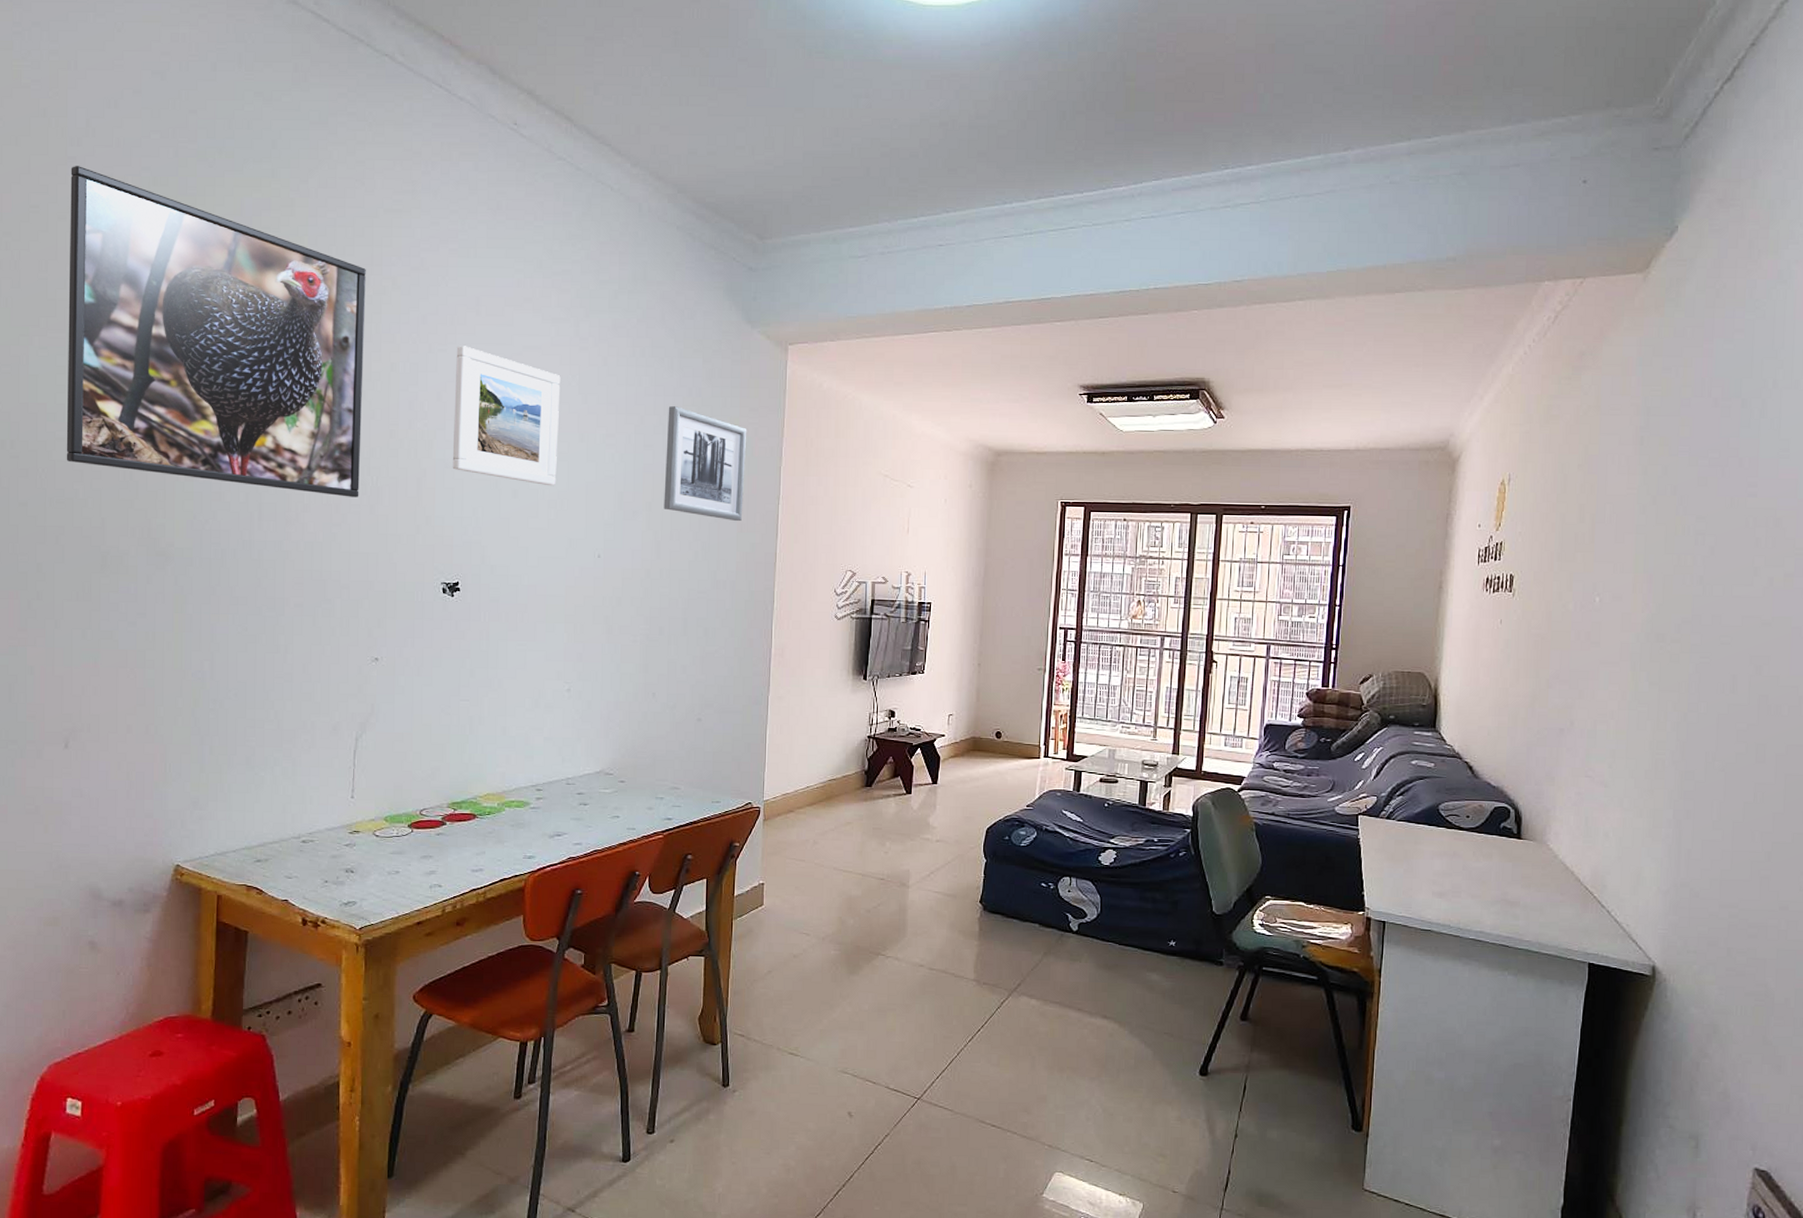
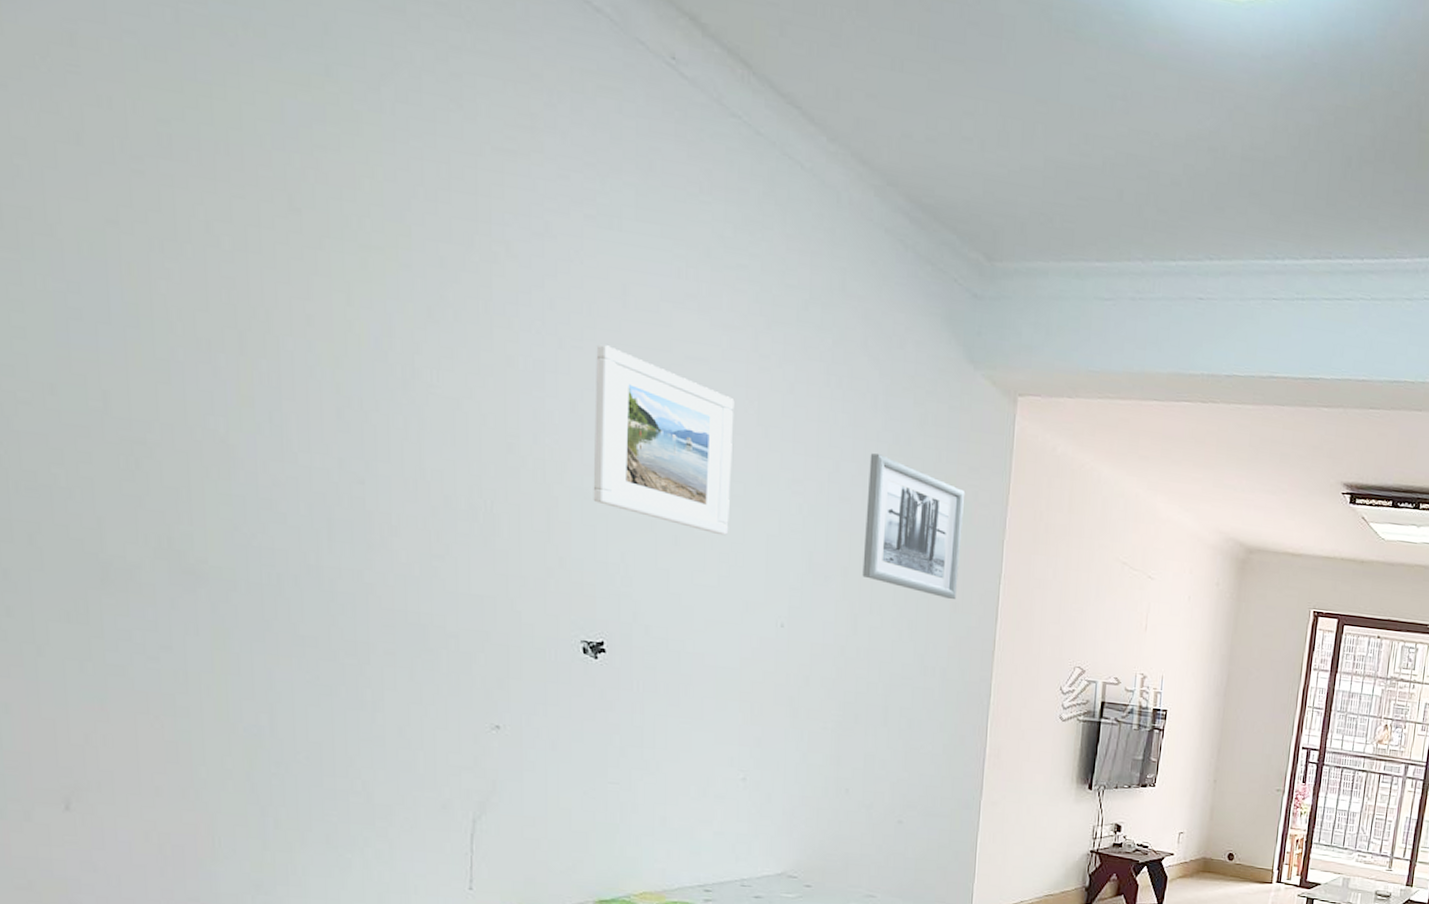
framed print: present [66,166,366,497] -> none [8,9,469,525]

